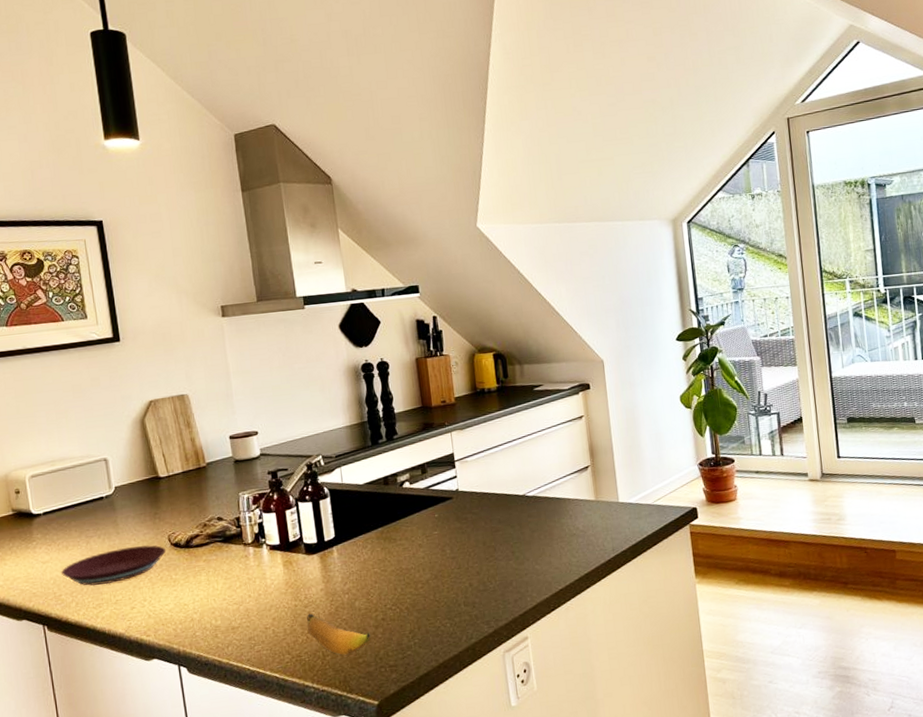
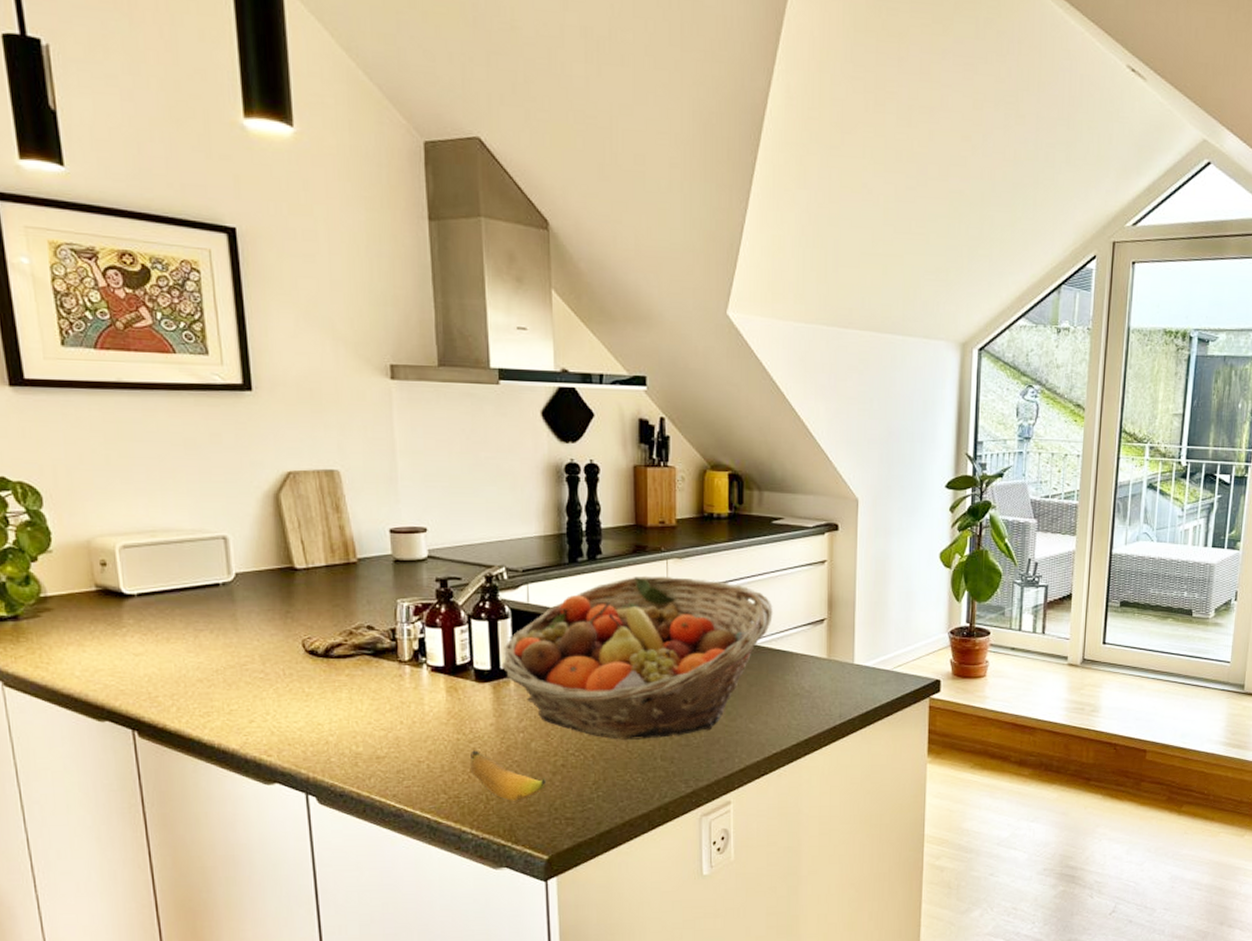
plate: present [61,545,166,586] -> none [159,649,298,690]
fruit basket: none [325,444,544,592] -> present [501,575,773,740]

